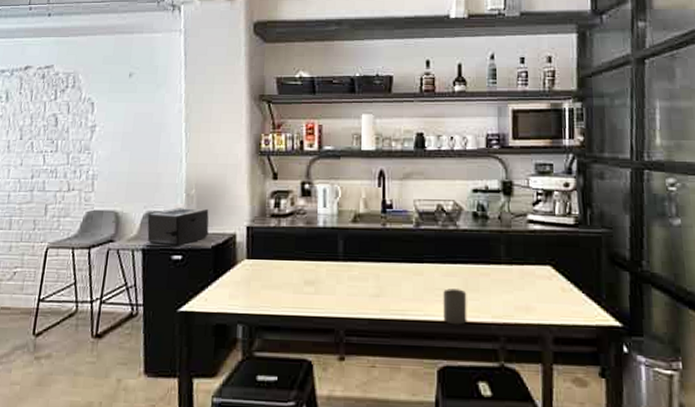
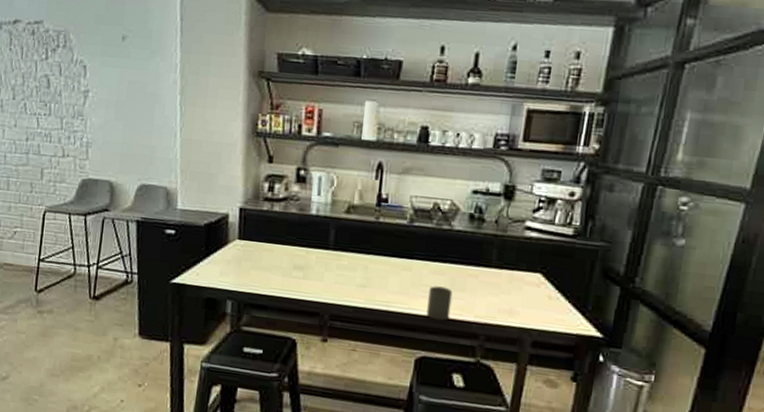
toaster: present [147,208,209,246] -> none [141,183,203,221]

